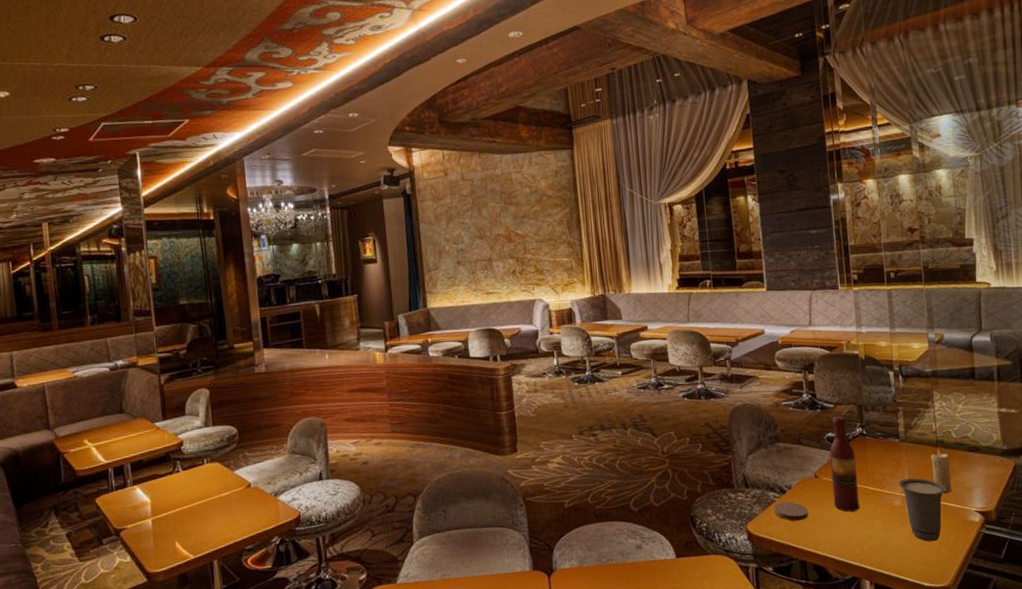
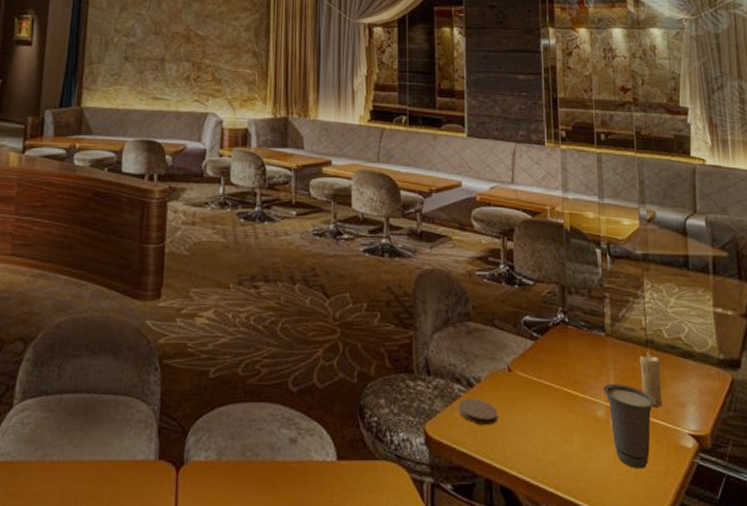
wine bottle: present [830,415,860,512] -> none [526,295,558,420]

